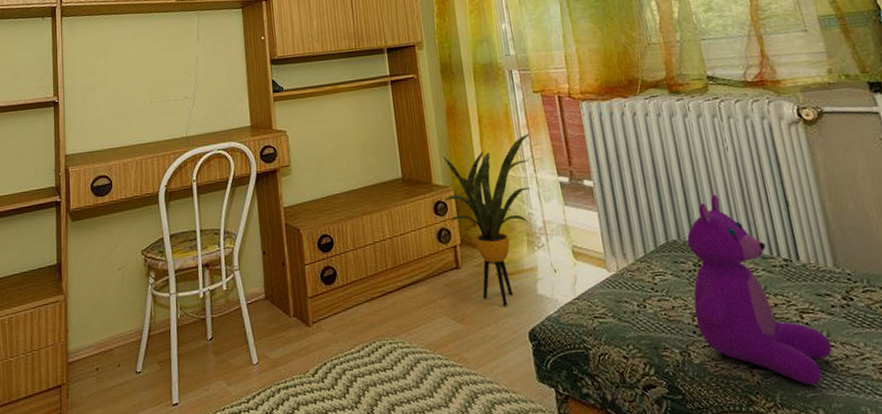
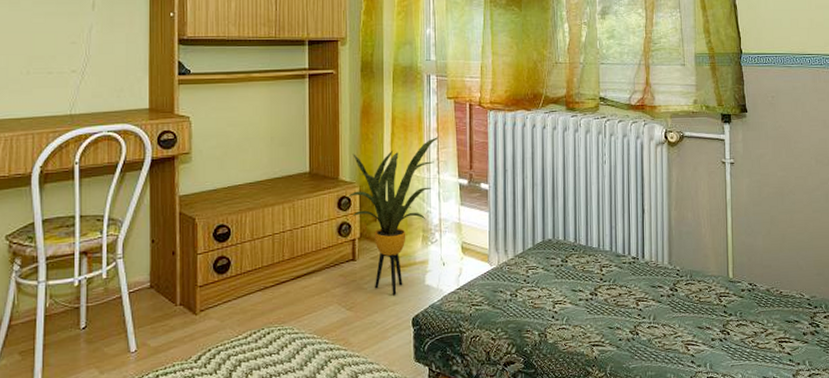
teddy bear: present [687,194,832,385] -> none [556,201,655,358]

